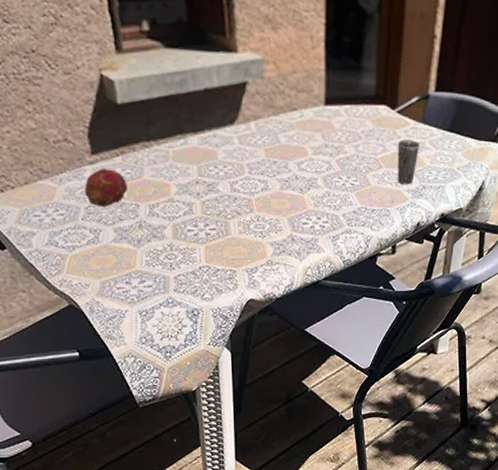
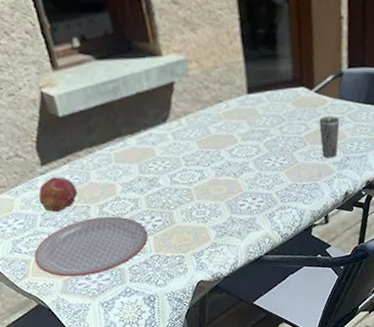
plate: none [71,218,199,279] -> present [34,216,149,277]

